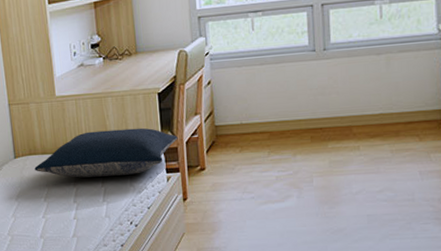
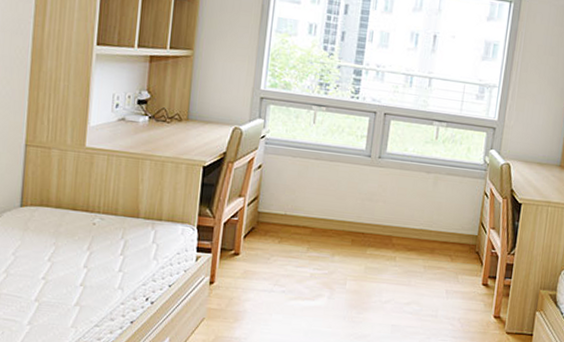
pillow: present [34,128,178,178] -> none [43,192,216,248]

